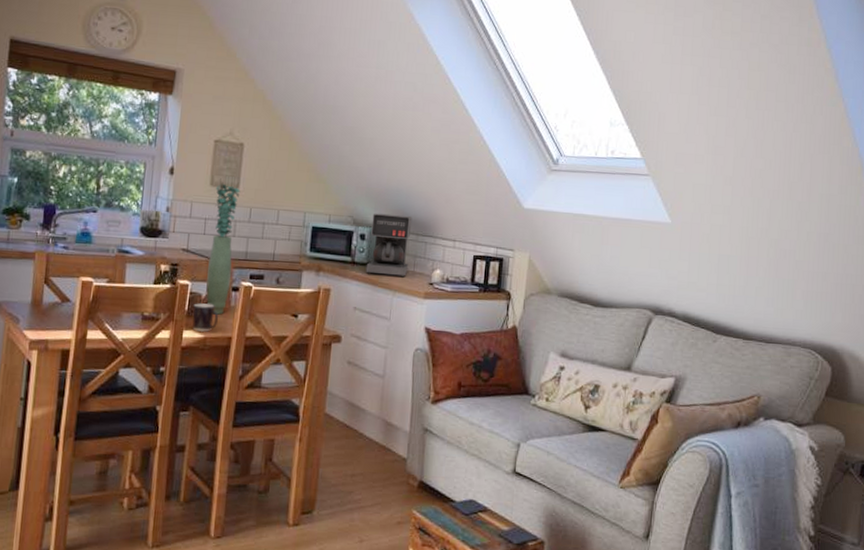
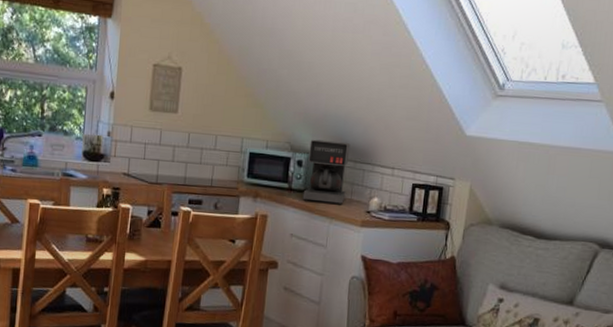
mug: present [192,303,218,332] -> none [133,226,158,255]
vase: present [206,178,241,315] -> none [146,103,179,239]

